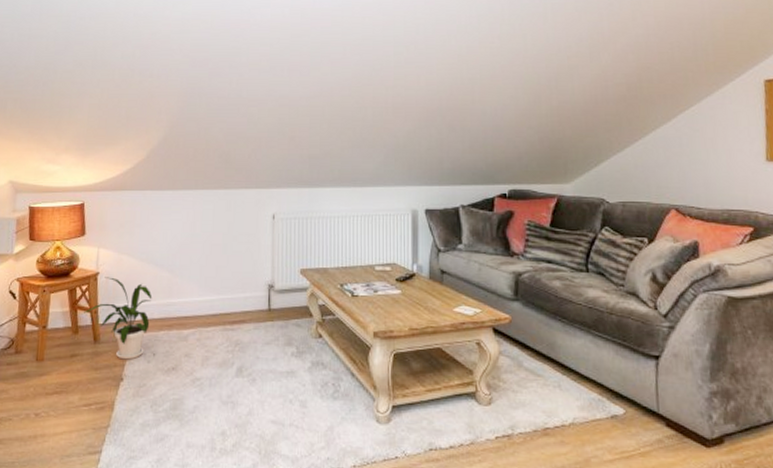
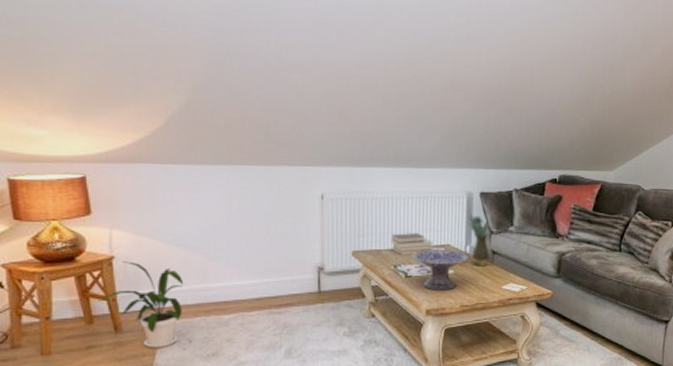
books: none [337,251,380,274] -> present [391,233,434,255]
decorative bowl: none [358,267,417,312] -> present [412,249,469,291]
vase: none [415,231,438,287] -> present [469,214,489,267]

